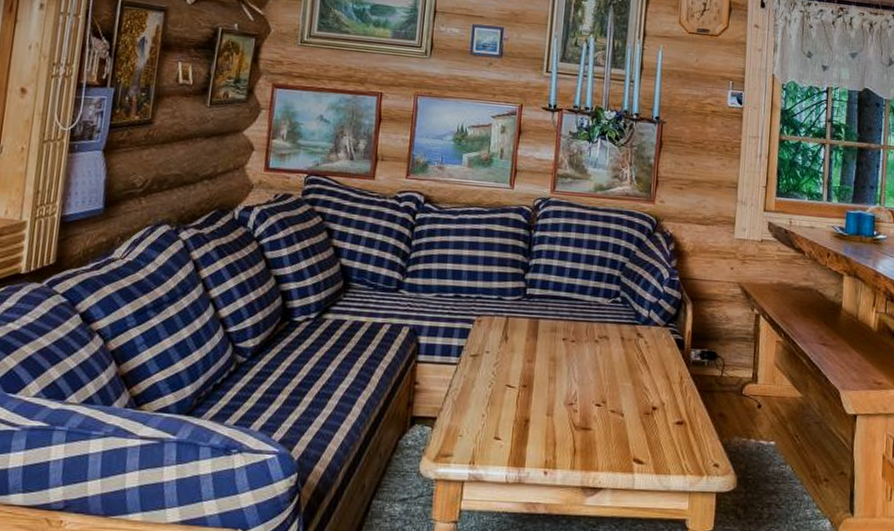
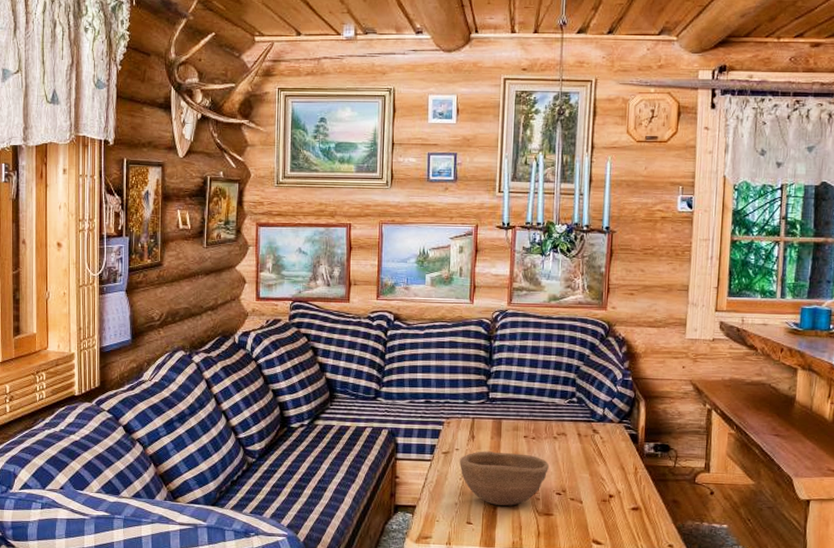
bowl: none [489,354,590,418] -> present [460,451,550,506]

